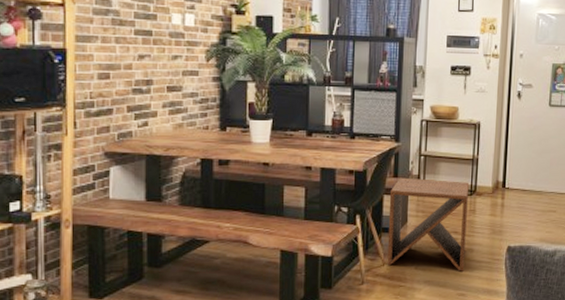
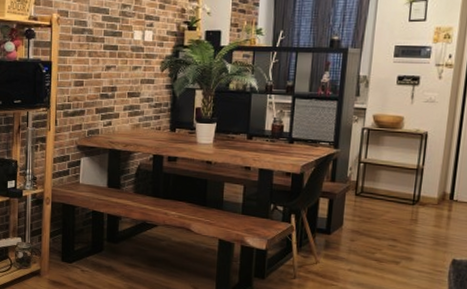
side table: present [387,177,469,272] -> none [320,182,411,279]

